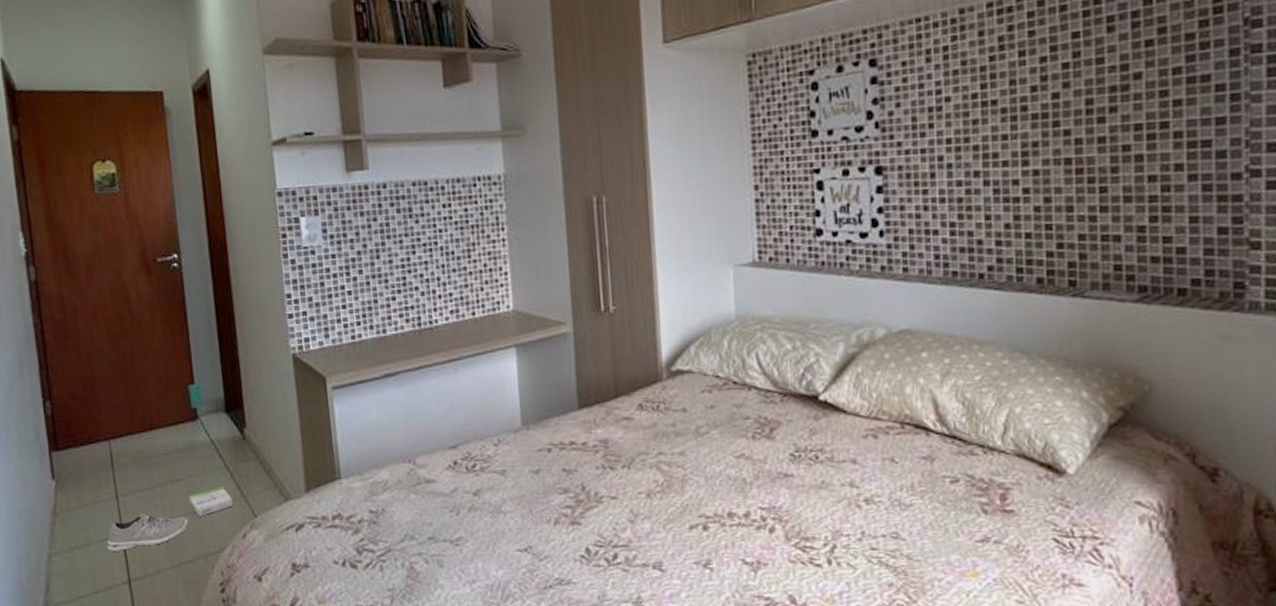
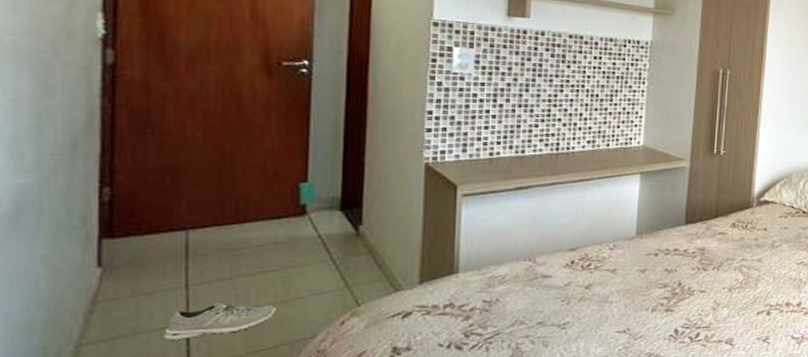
box: present [188,487,234,517] -> none [280,278,336,306]

